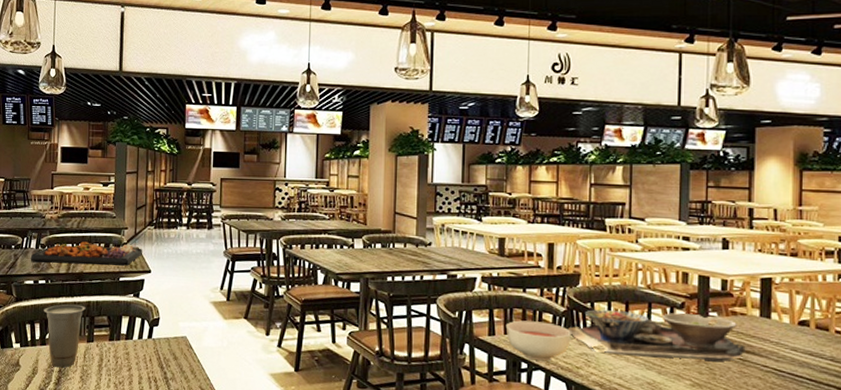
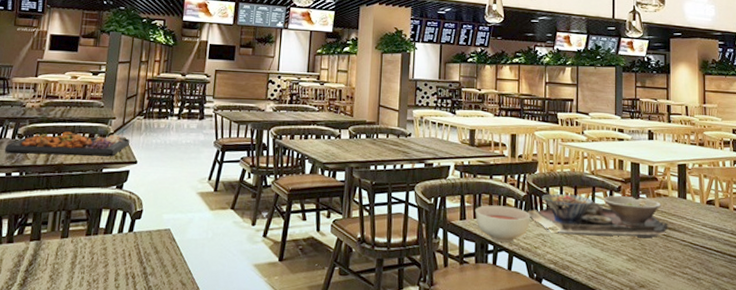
cup: present [43,304,86,368] -> none [14,197,63,267]

